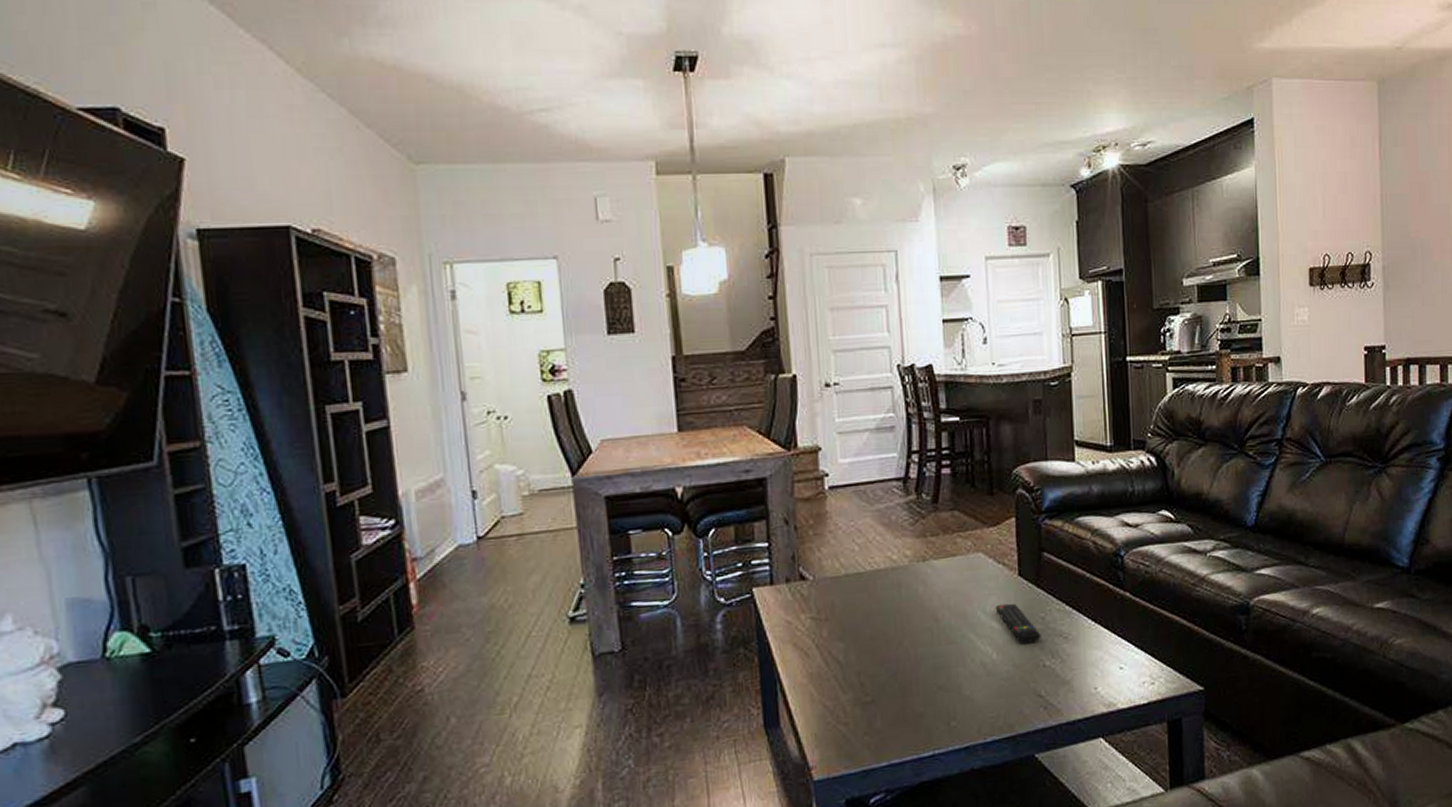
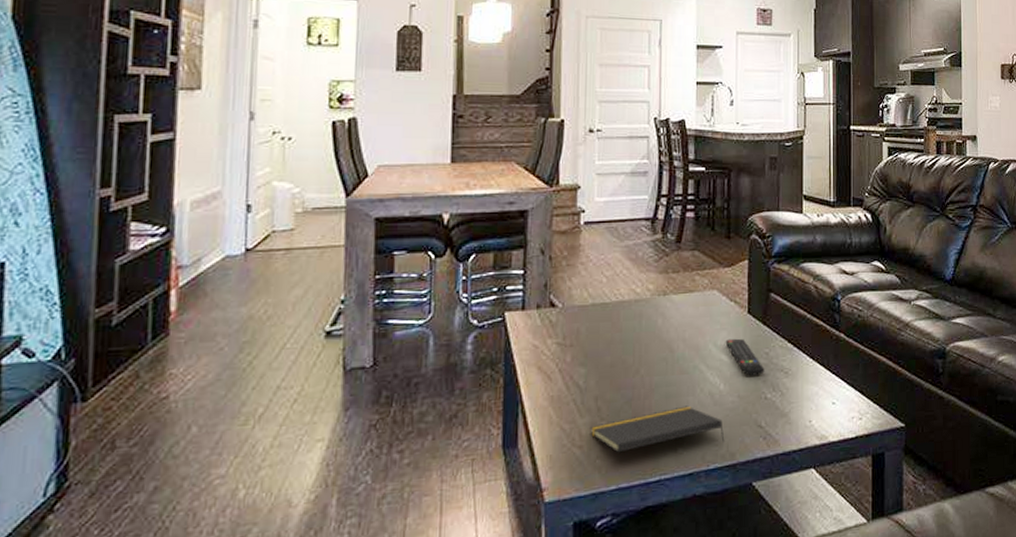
notepad: none [854,677,1002,729] -> present [590,405,725,453]

